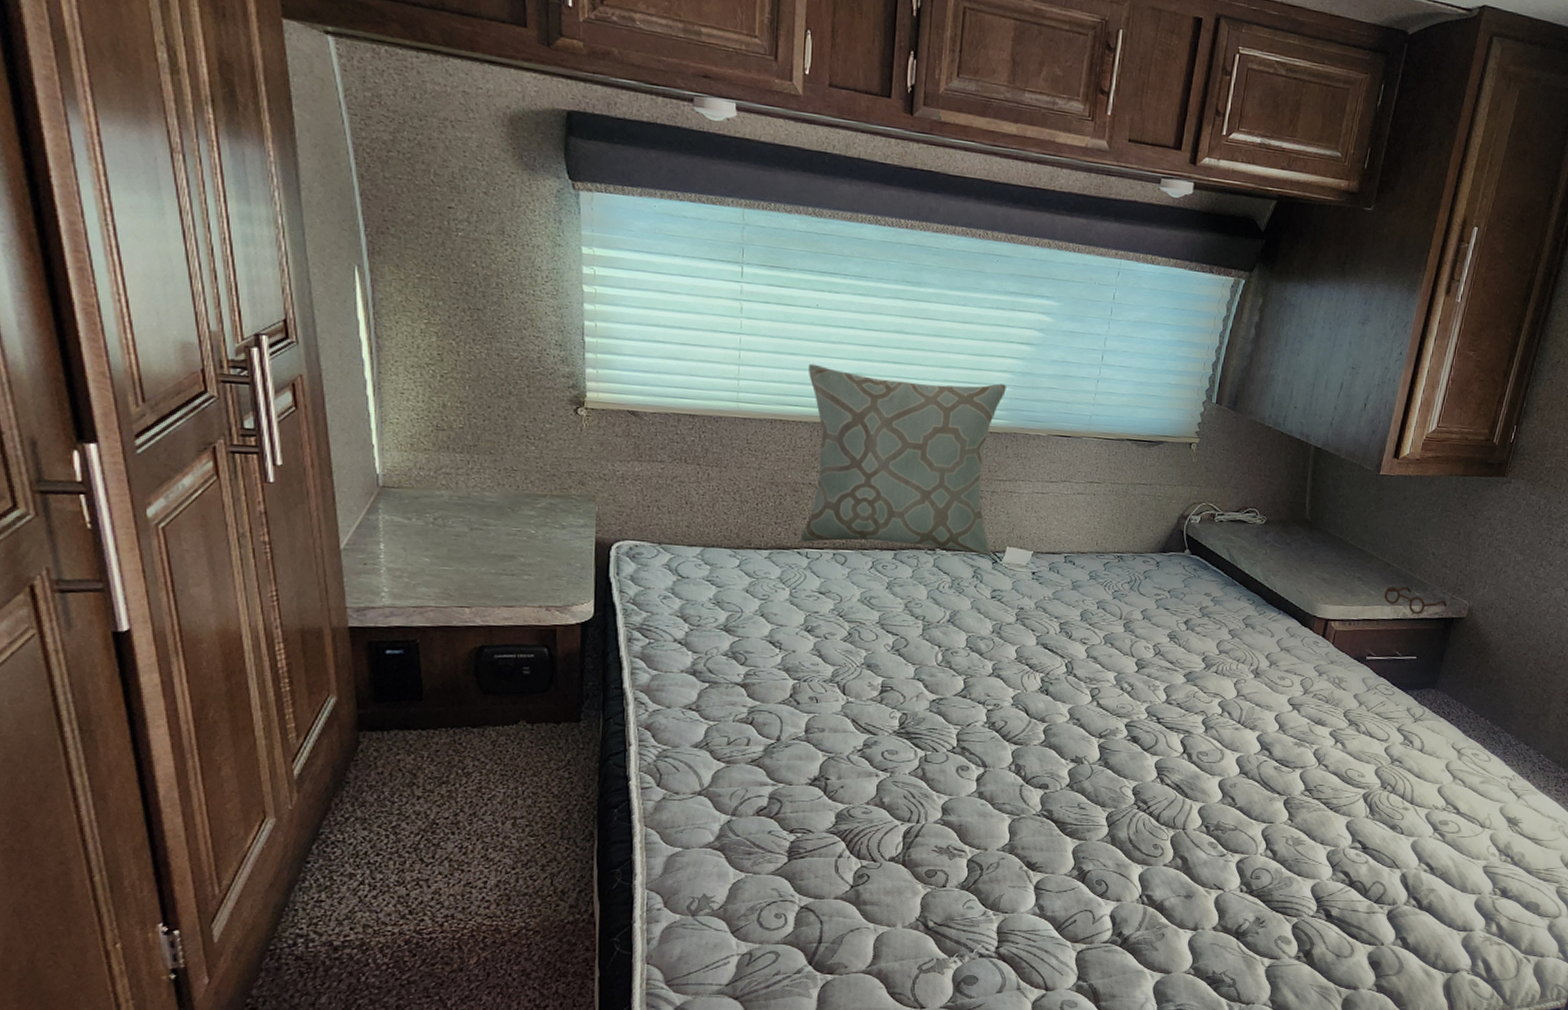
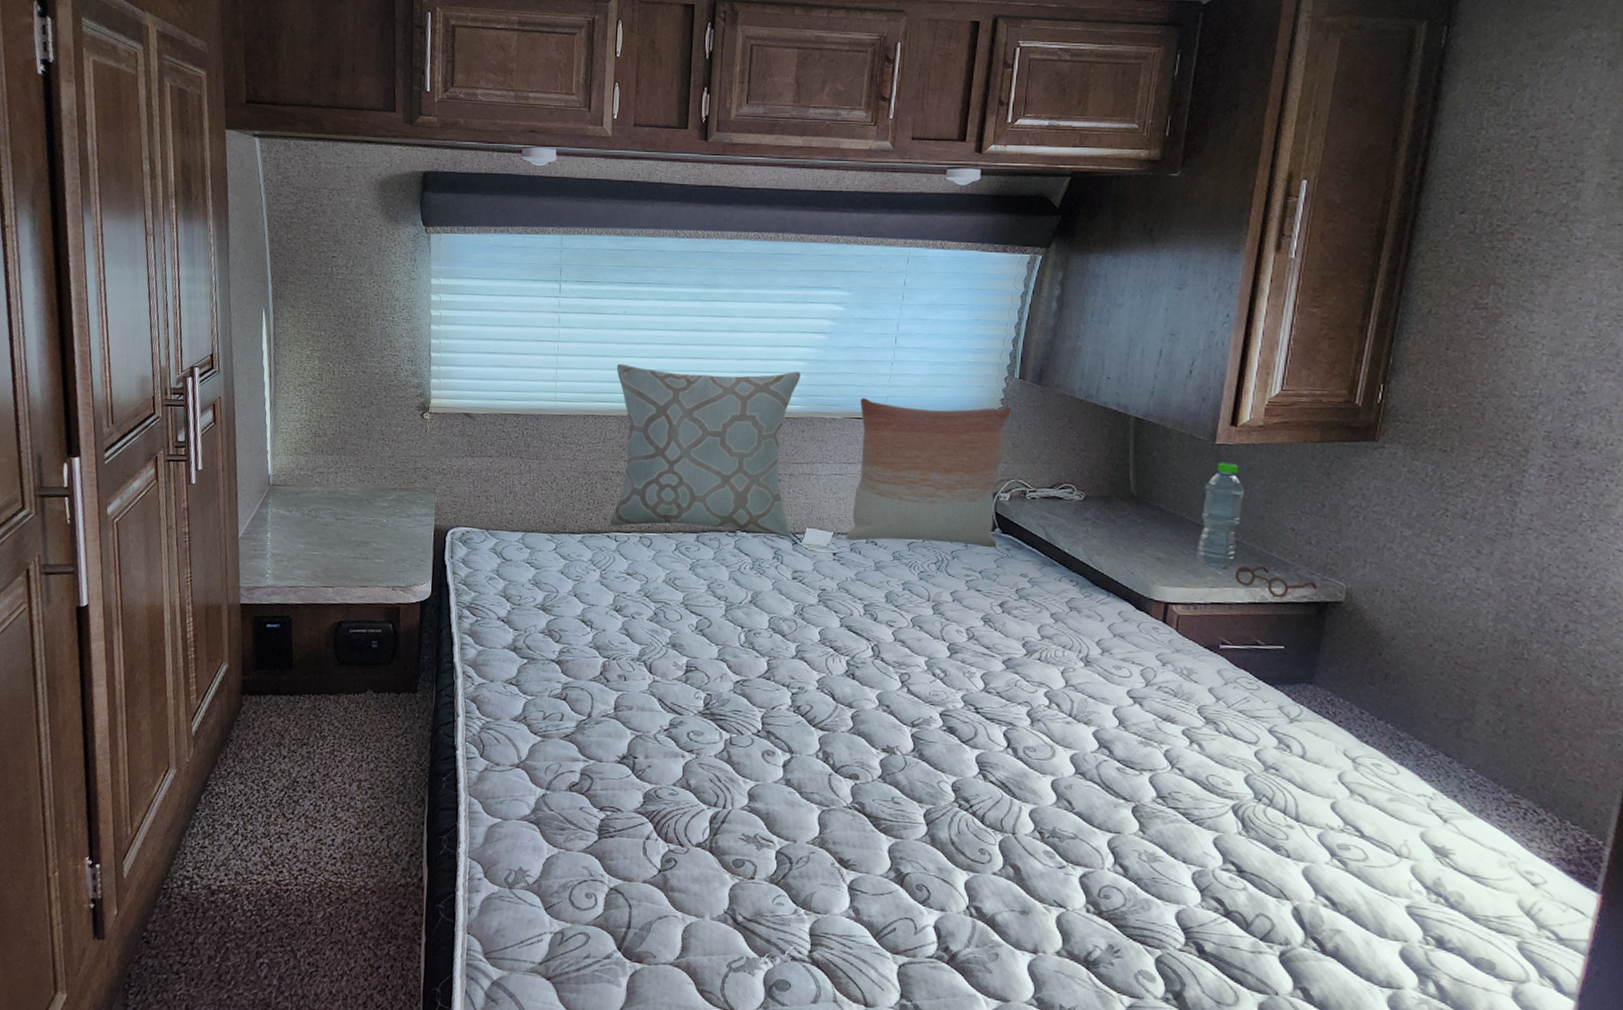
pillow: none [1045,415,1207,569] -> present [846,398,1011,548]
water bottle: none [1353,491,1400,589] -> present [1194,462,1246,569]

